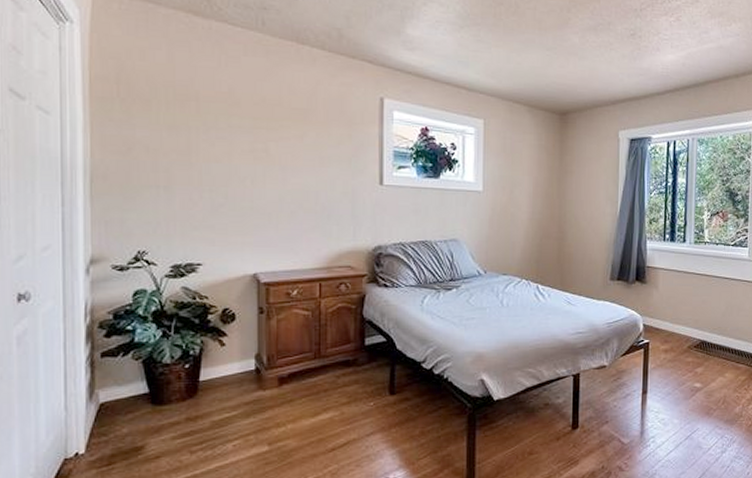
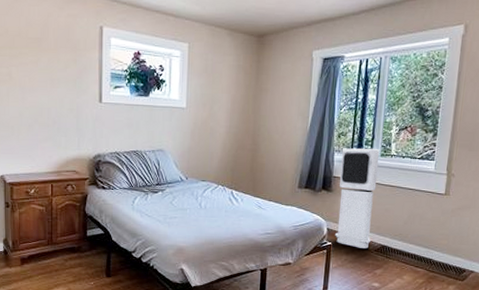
air purifier: none [651,235,693,345] -> present [334,148,380,249]

